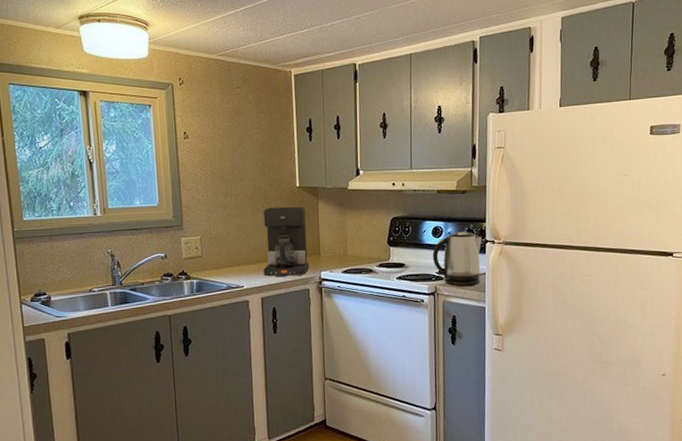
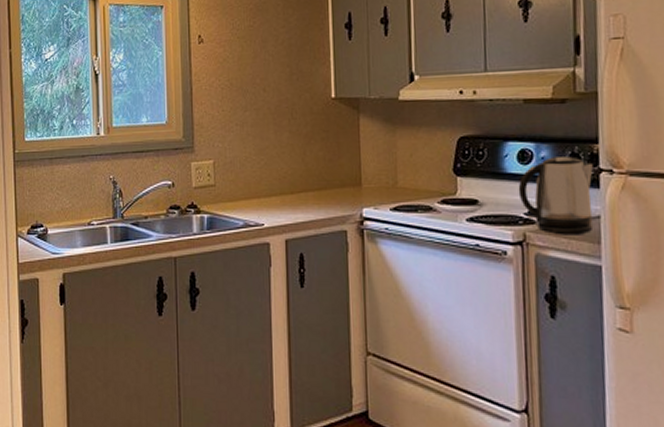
coffee maker: present [263,206,309,277] -> none [288,123,347,214]

